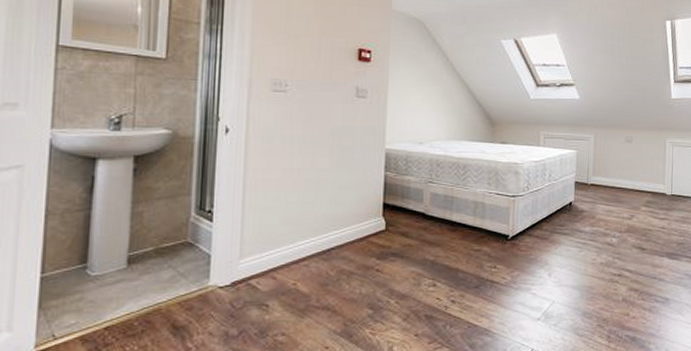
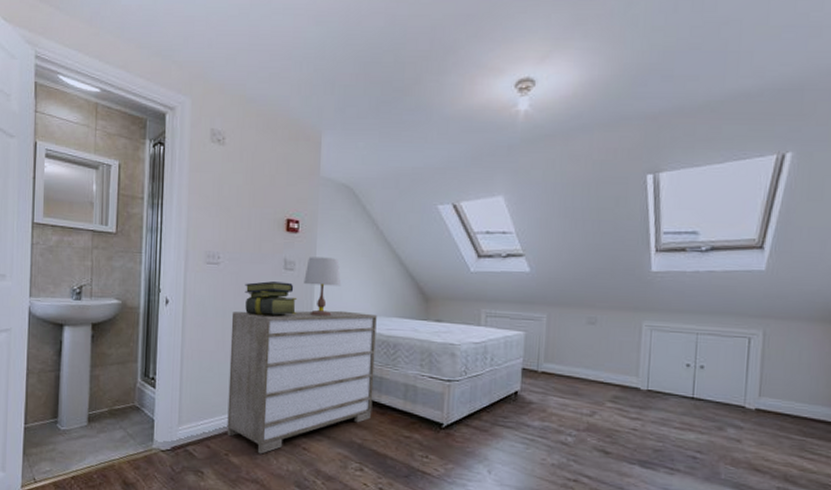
dresser: none [295,135,448,280] -> present [227,310,377,454]
stack of books: none [314,109,370,143] -> present [245,281,298,316]
table lamp: none [376,85,414,142] -> present [304,257,342,317]

